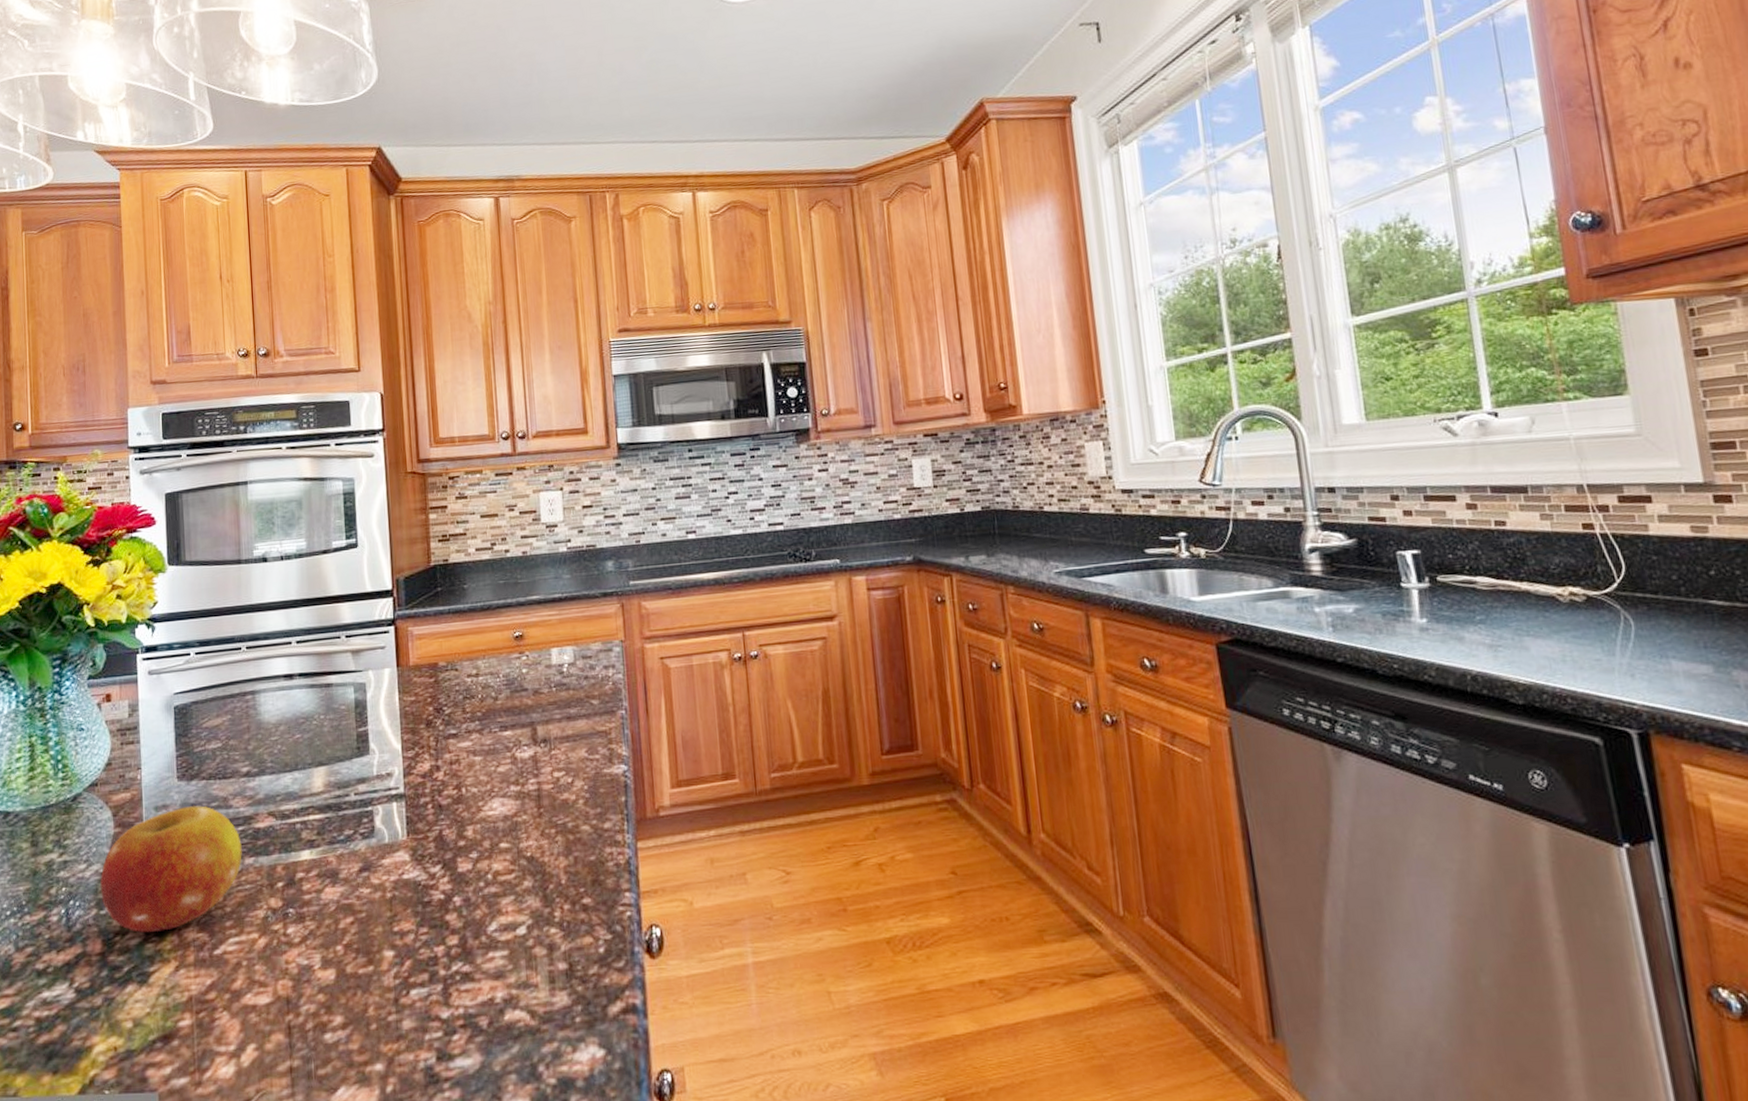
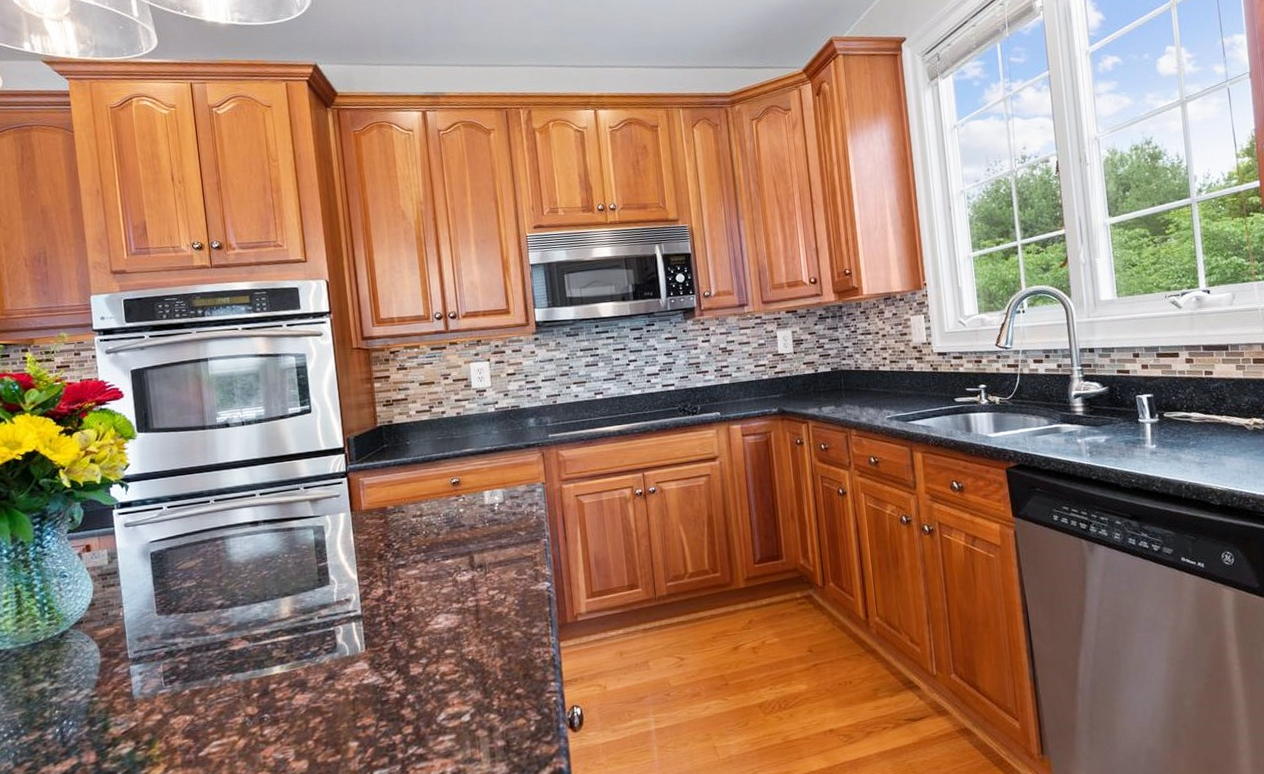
fruit: present [100,806,242,933] -> none [90,635,220,743]

